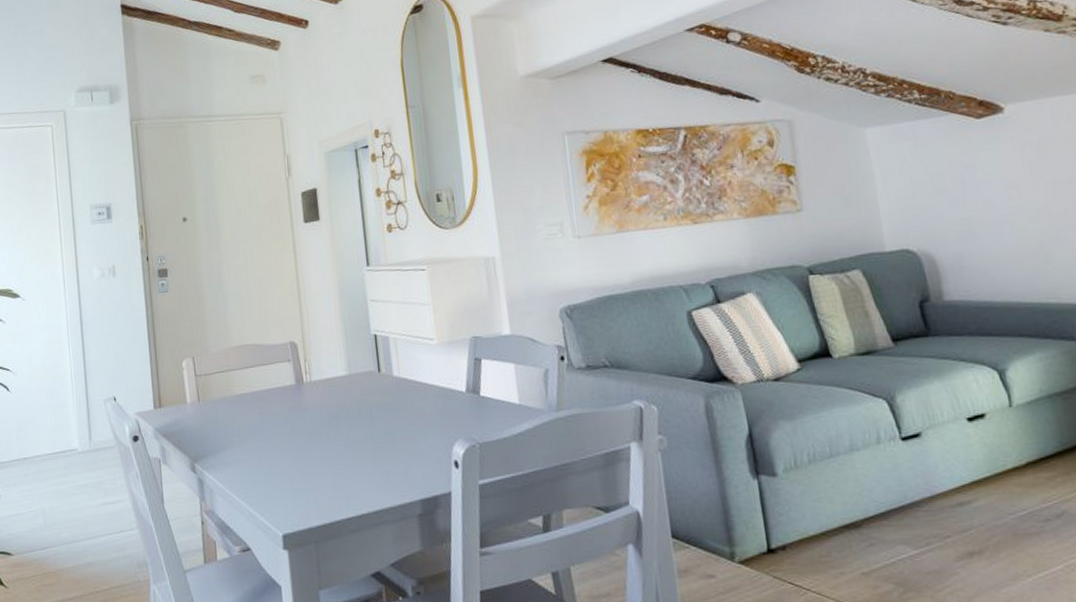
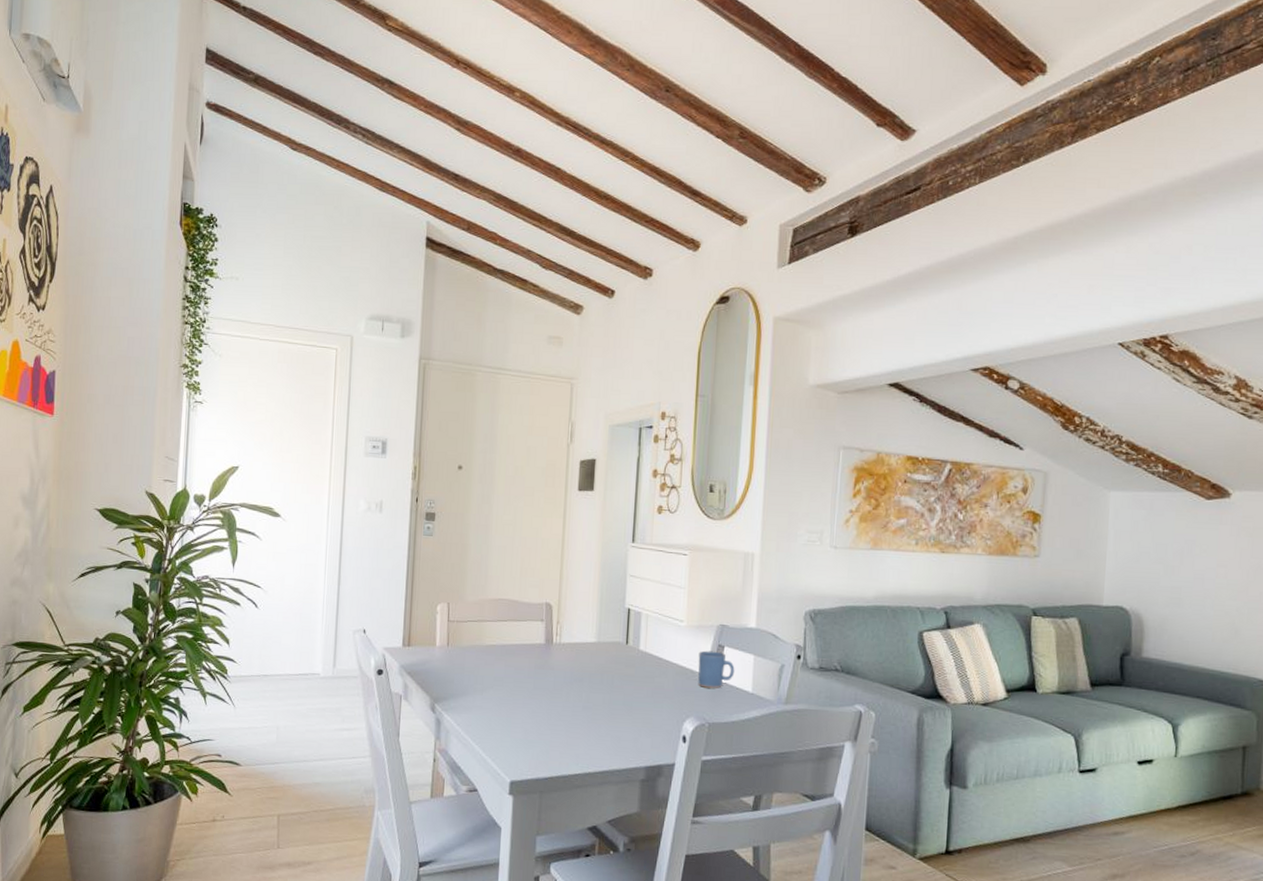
mug: none [455,365,497,406] -> present [698,650,735,689]

